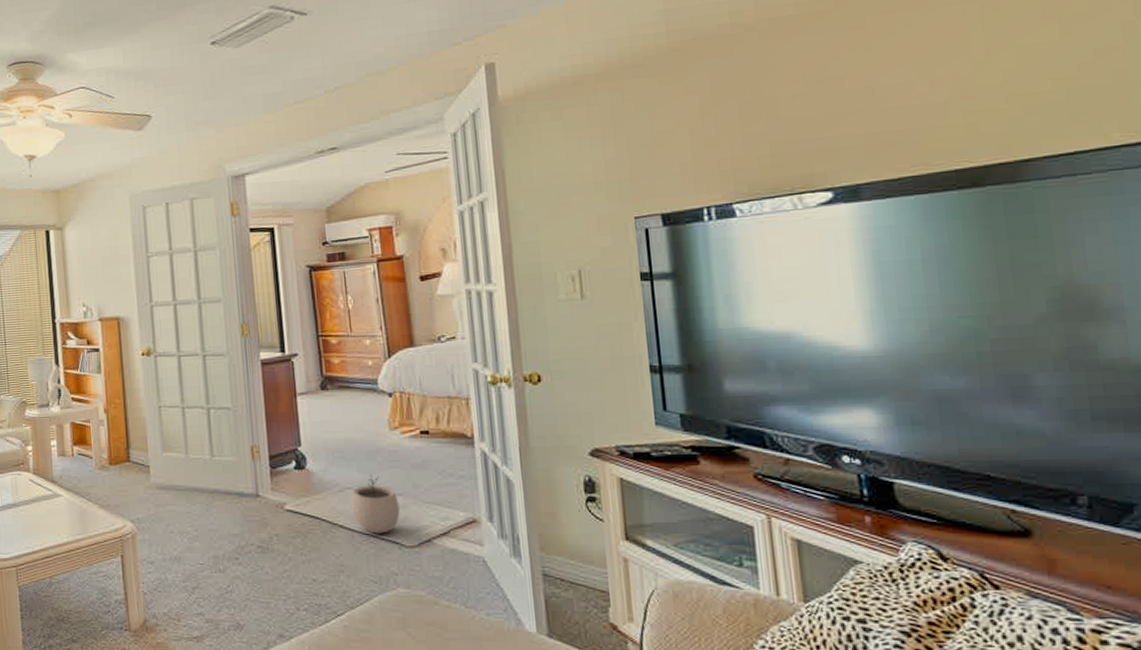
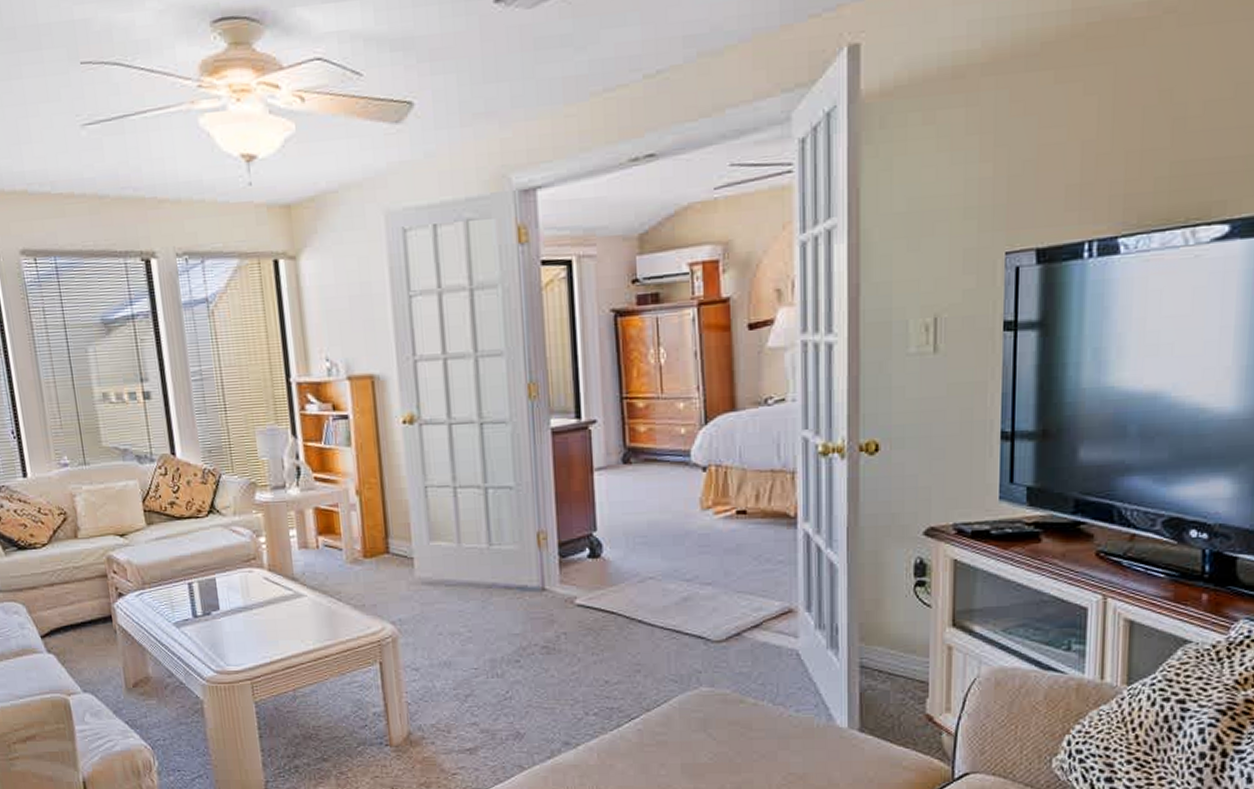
plant pot: present [351,474,400,534] -> none [653,561,708,628]

